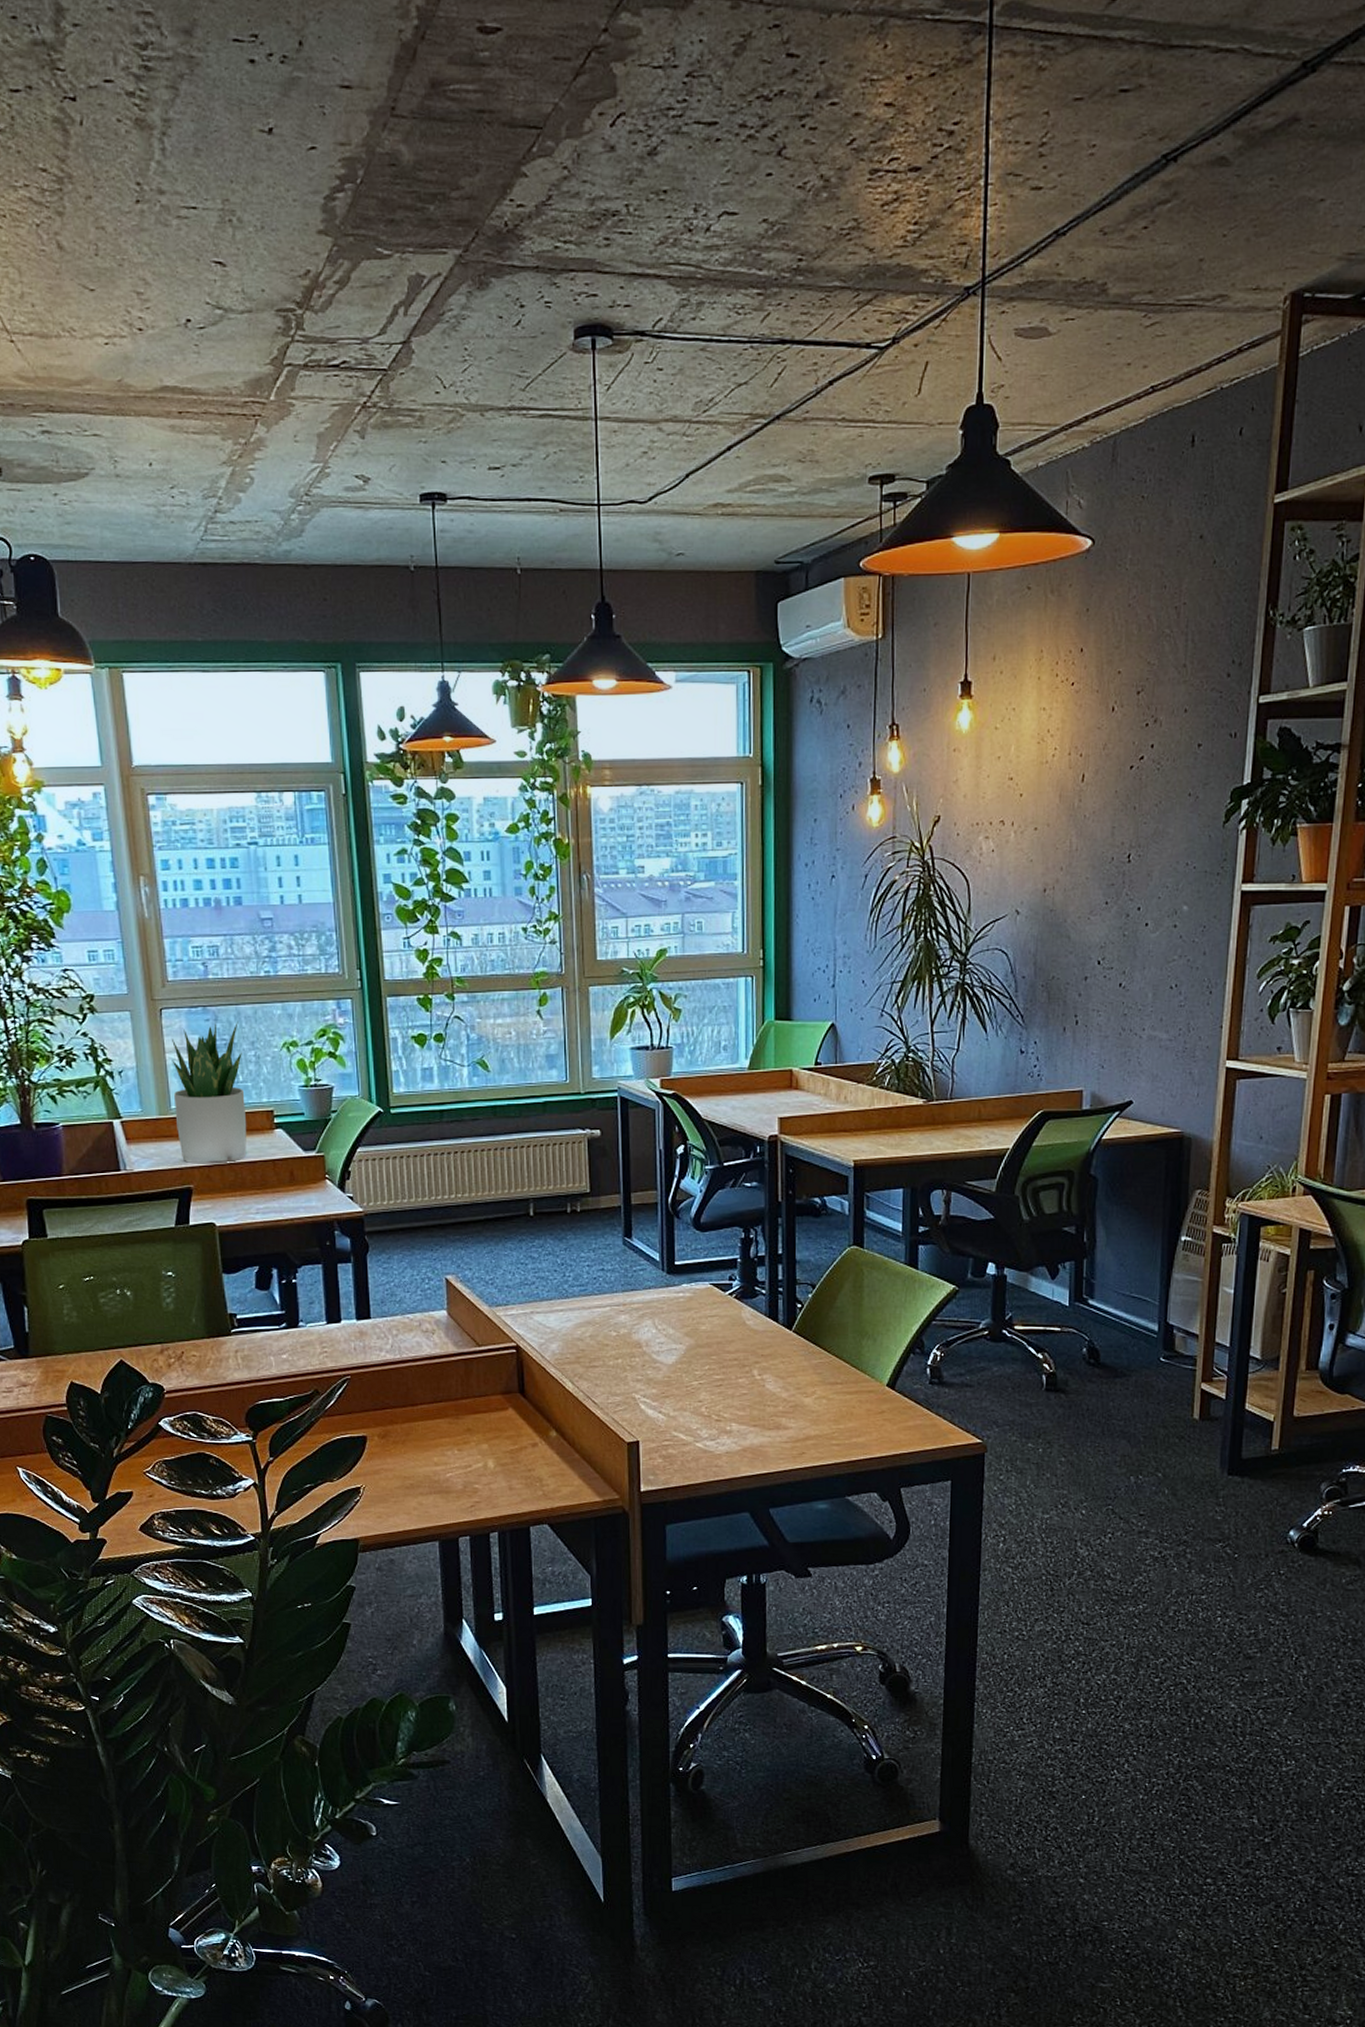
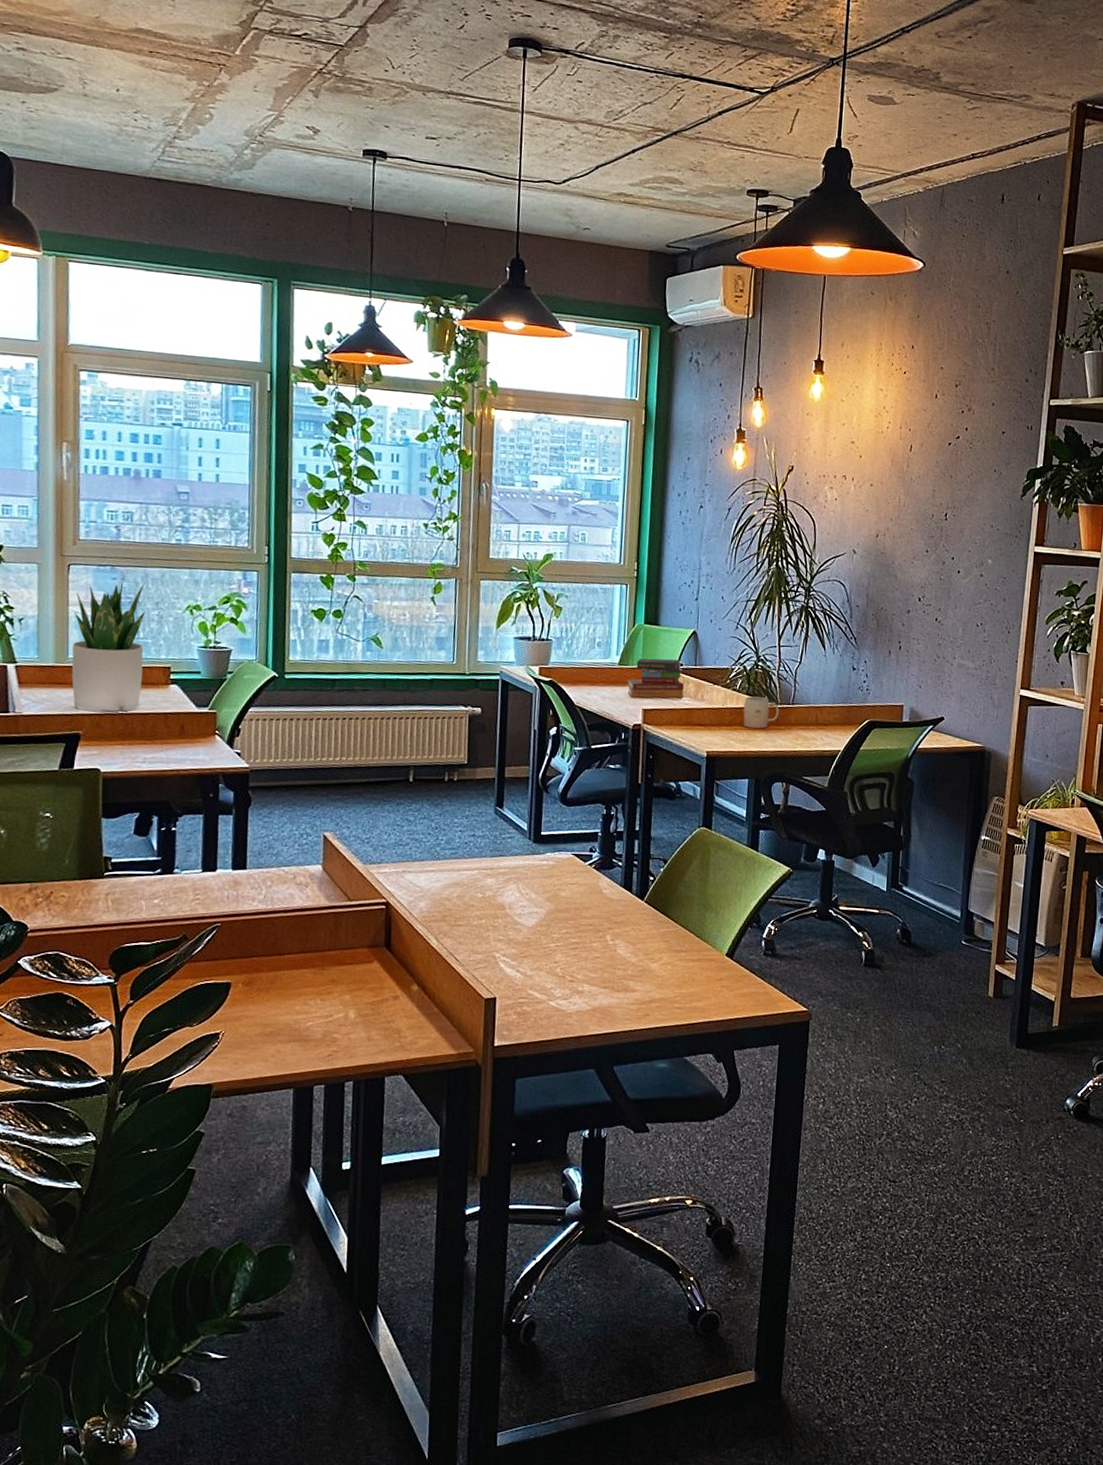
books: none [759,1057,824,1105] -> present [627,658,684,699]
mug: none [894,1094,935,1130] -> present [743,696,779,729]

